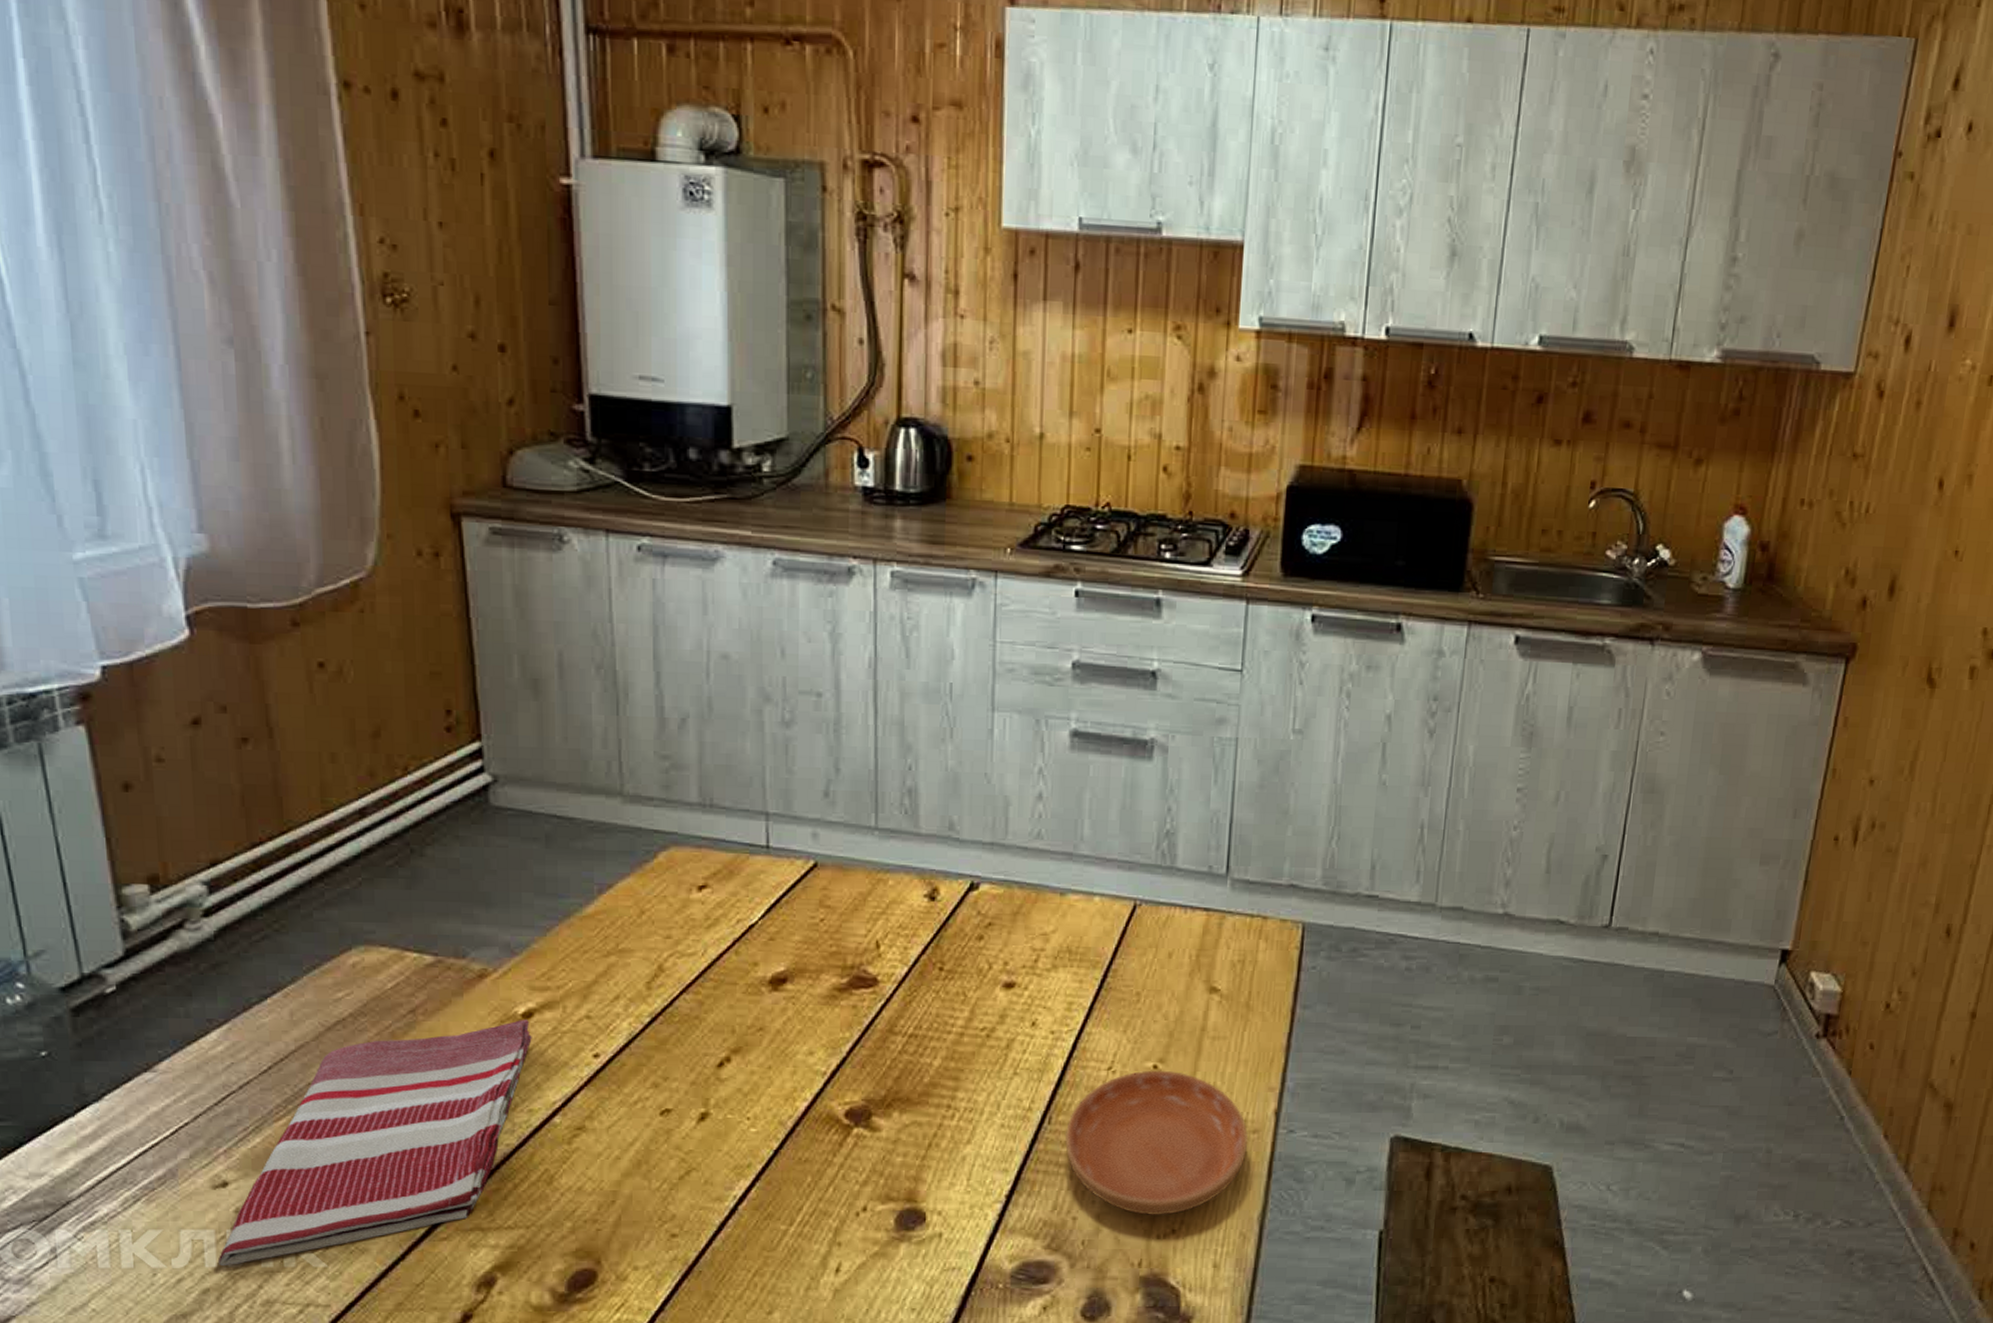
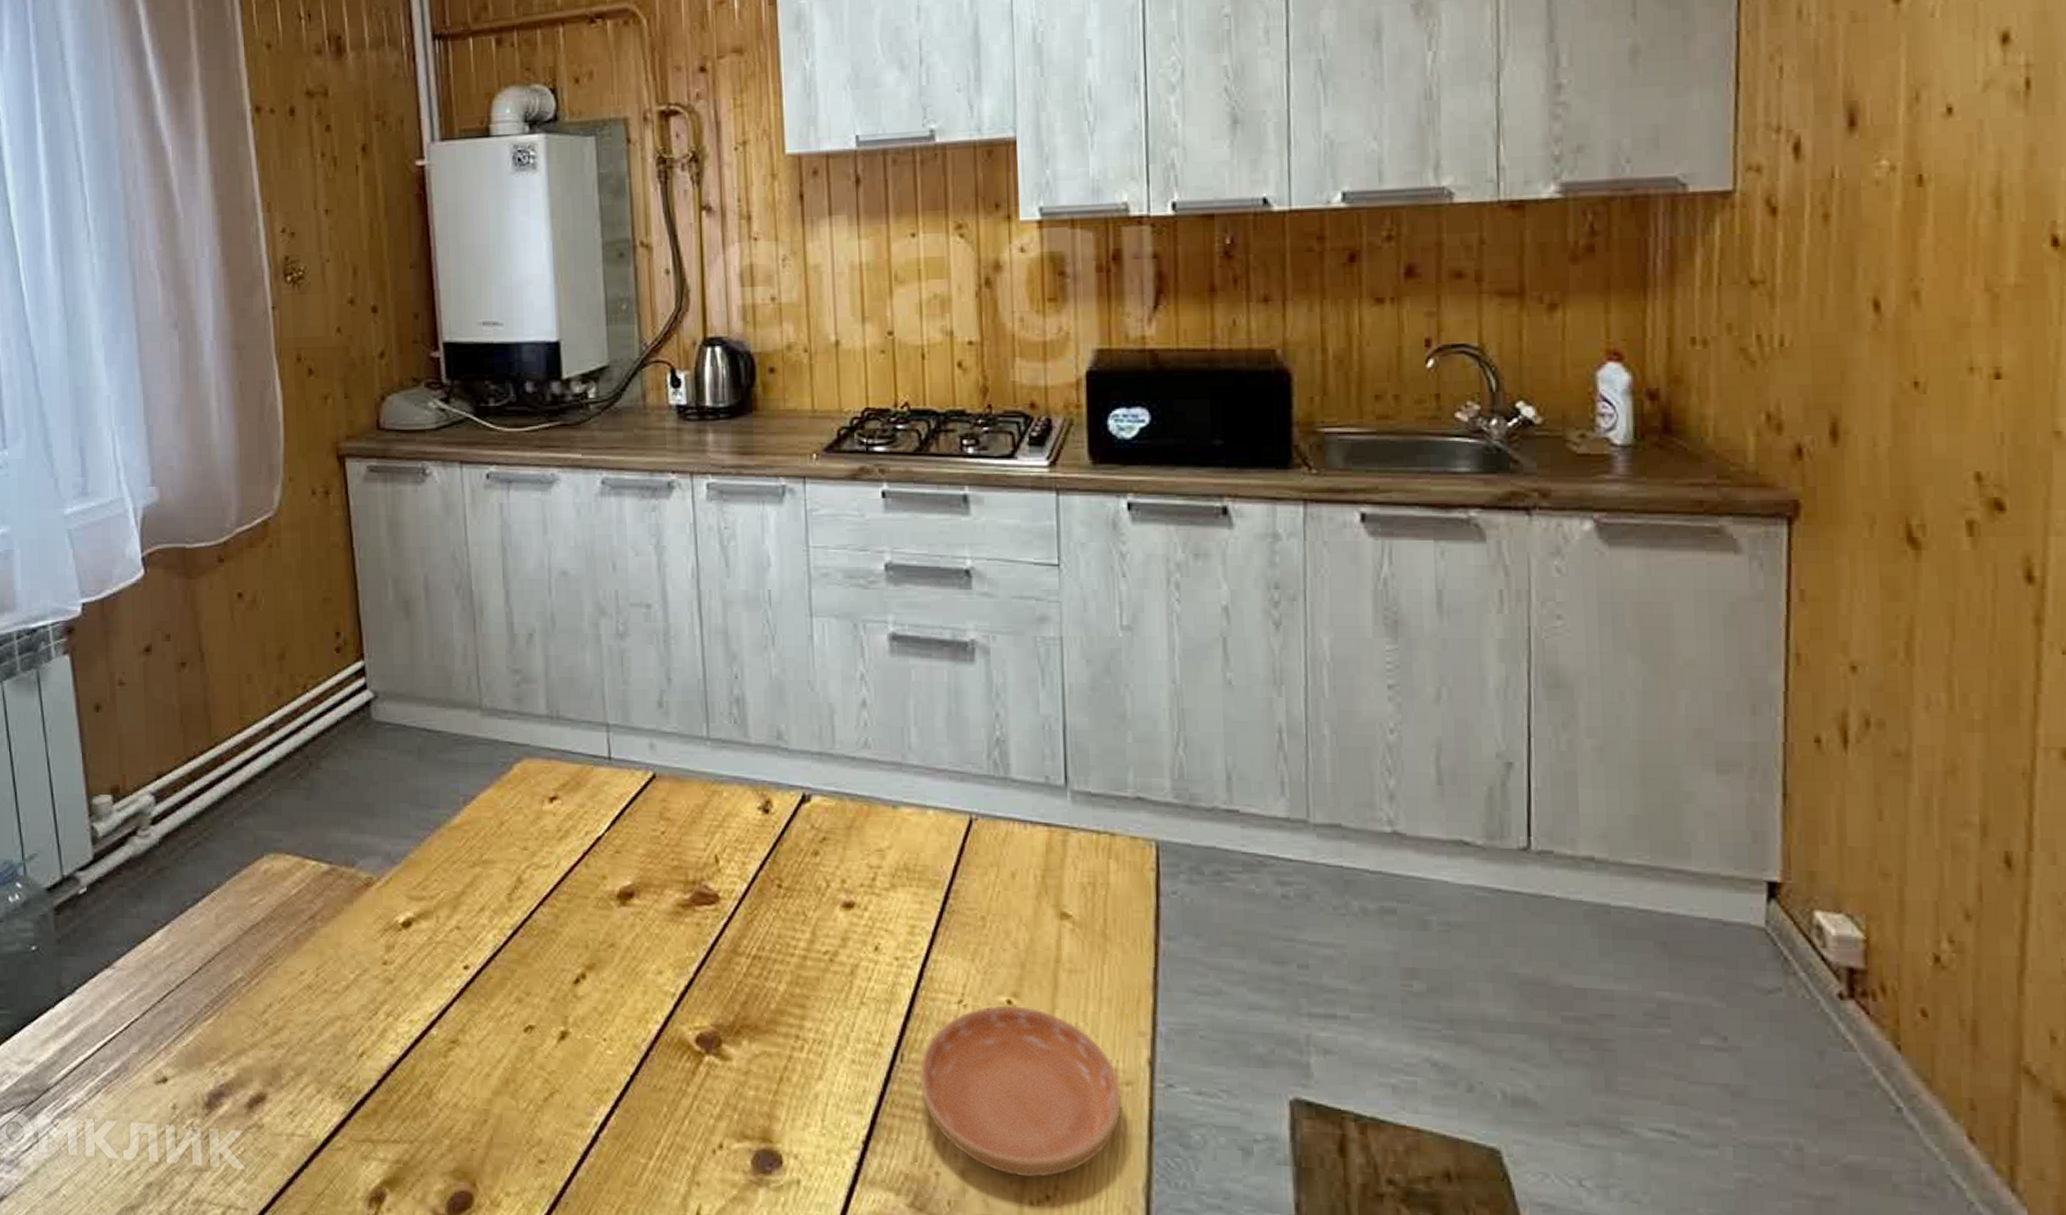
dish towel: present [217,1019,532,1265] -> none [158,928,411,1161]

